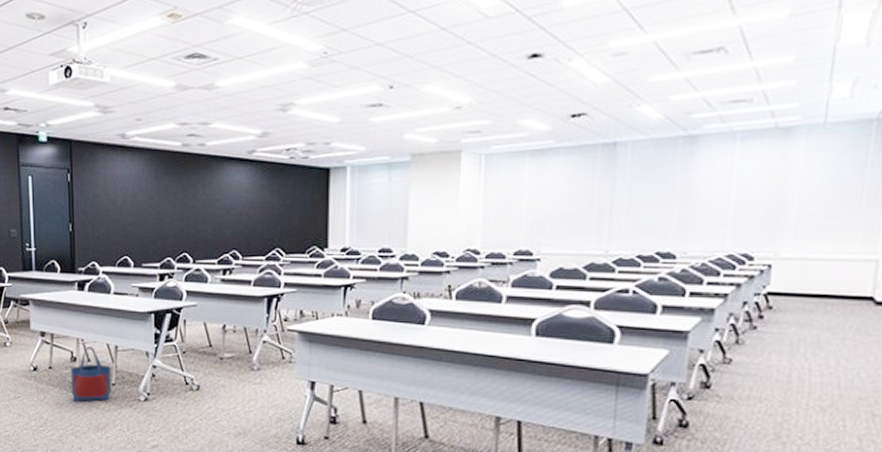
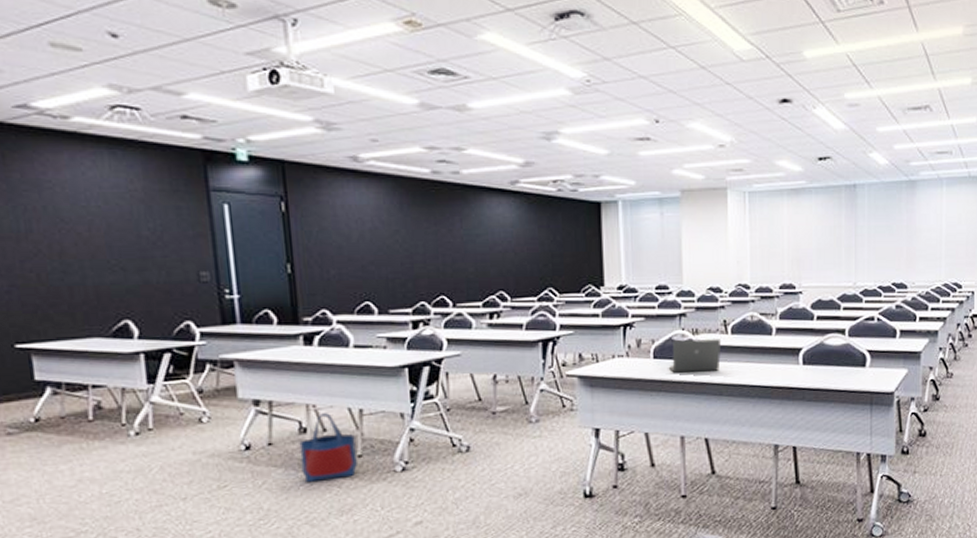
laptop: none [387,302,445,336] -> present [669,338,722,373]

